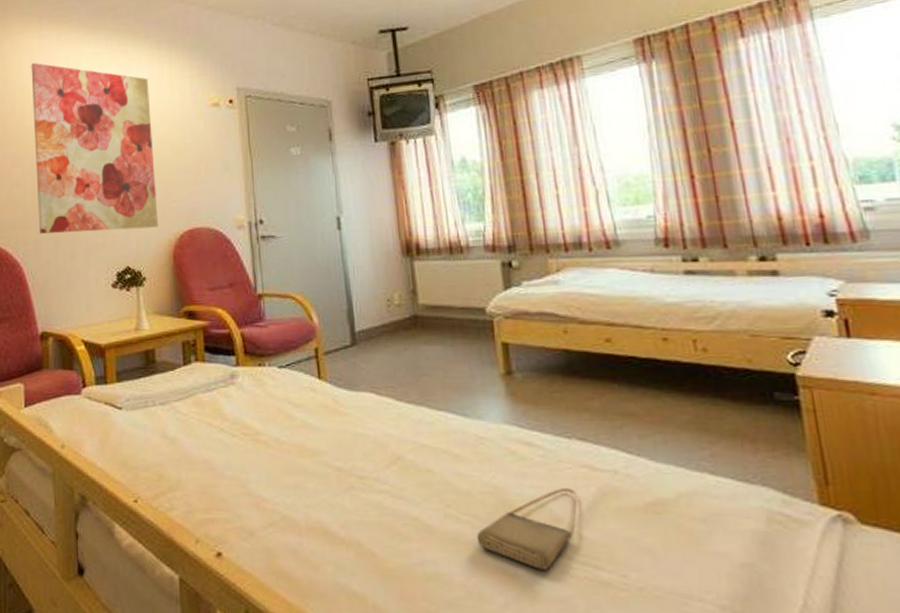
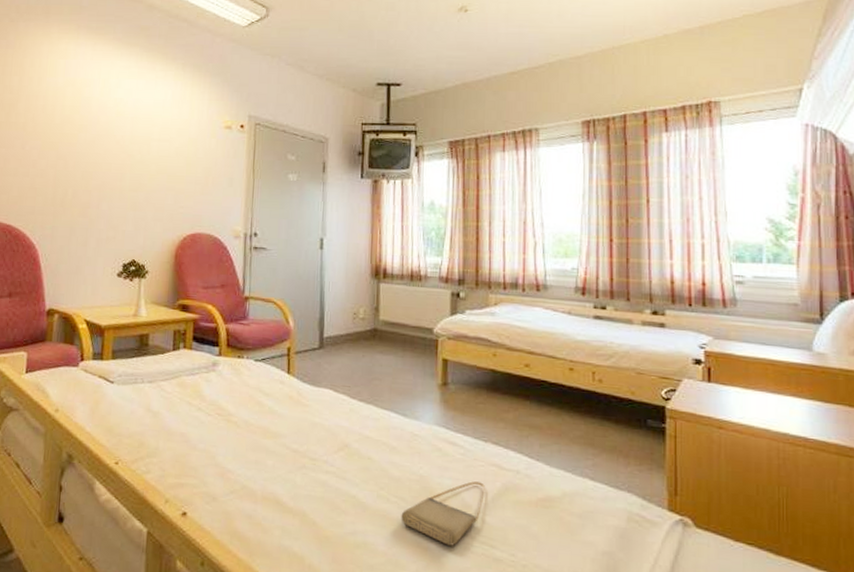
wall art: present [31,62,159,234] -> none [56,66,171,229]

